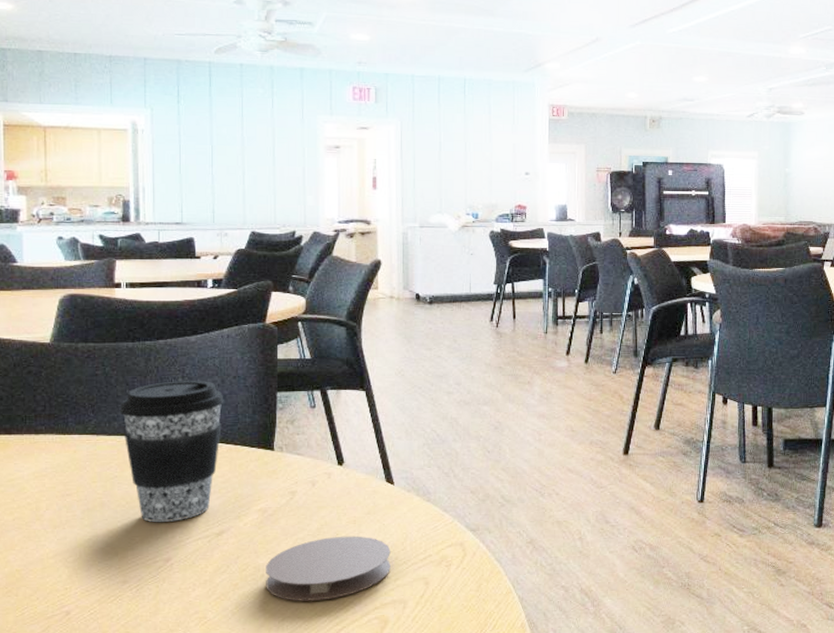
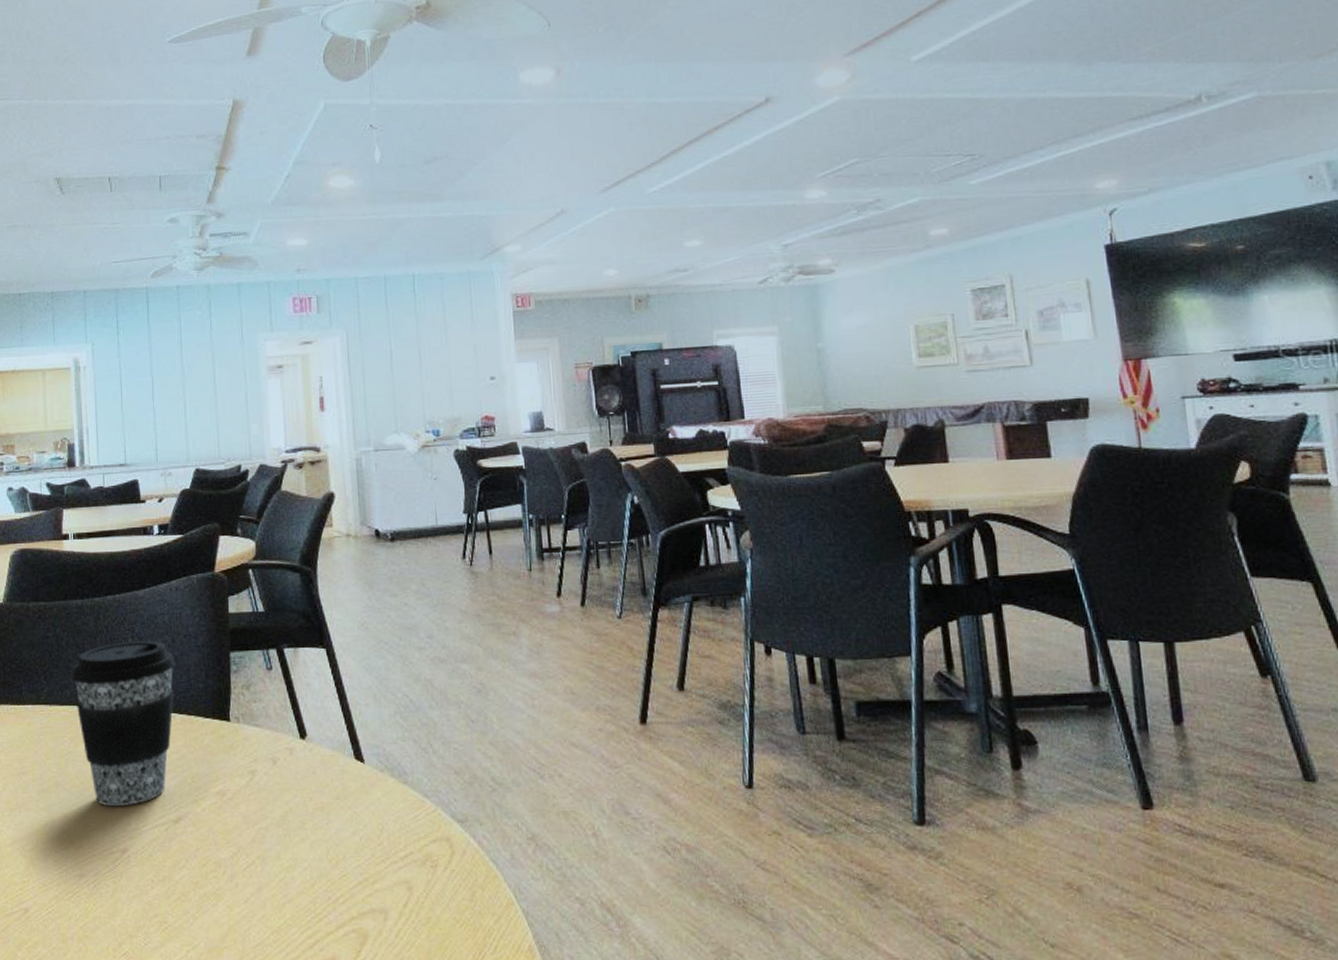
coaster: present [266,536,391,601] -> none [227,826,367,906]

